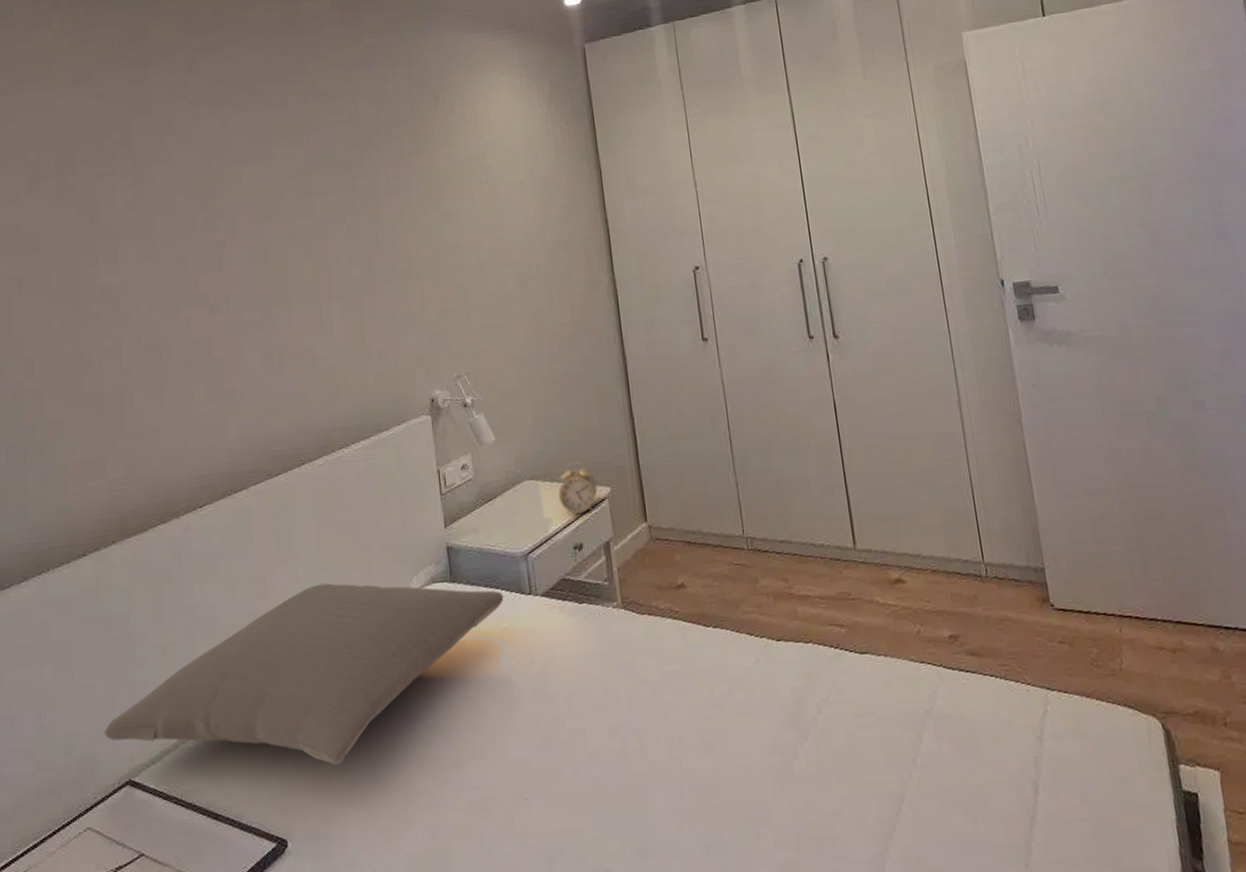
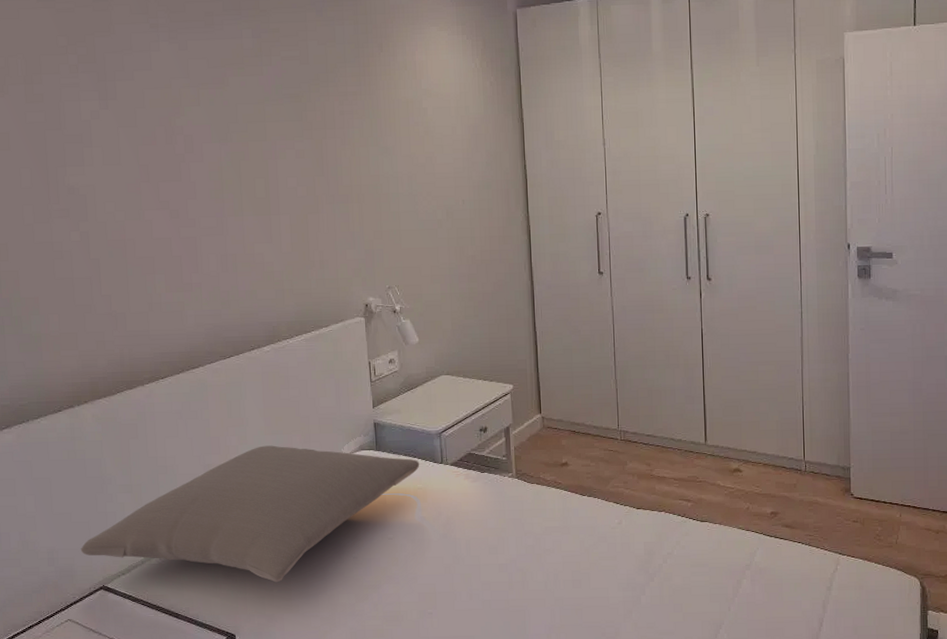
alarm clock: present [558,461,598,514] -> none [469,363,502,404]

